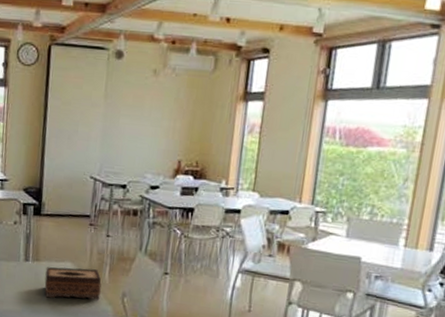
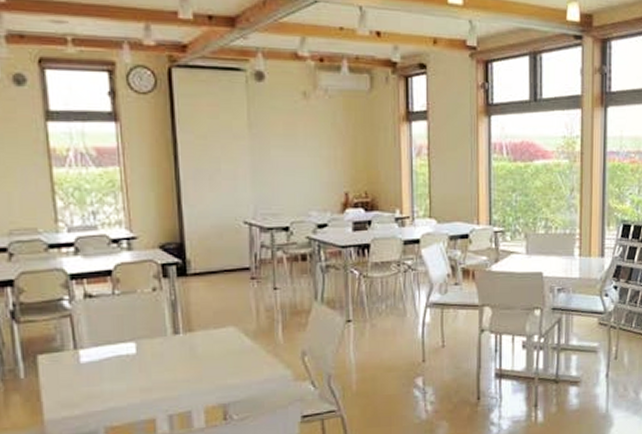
tissue box: present [44,267,102,300] -> none [203,330,275,374]

